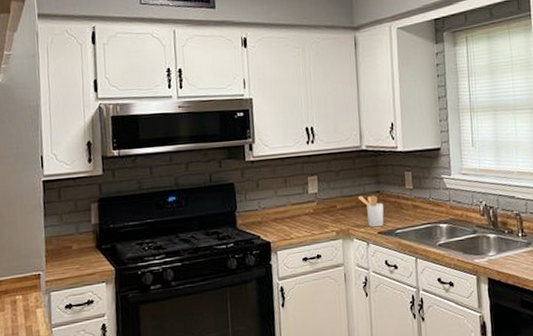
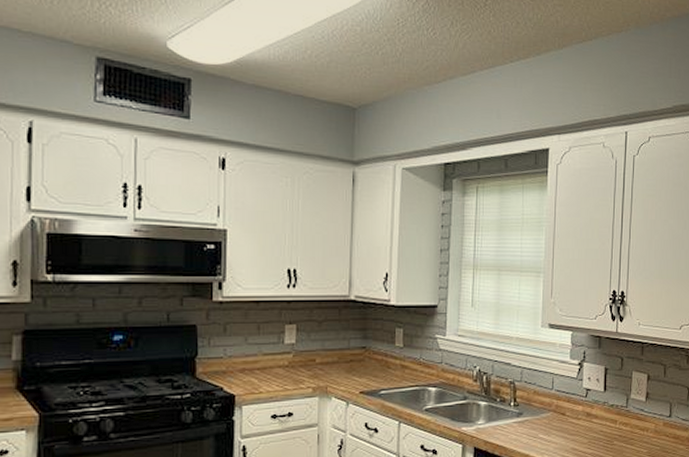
utensil holder: present [357,195,384,228] -> none [340,350,369,386]

